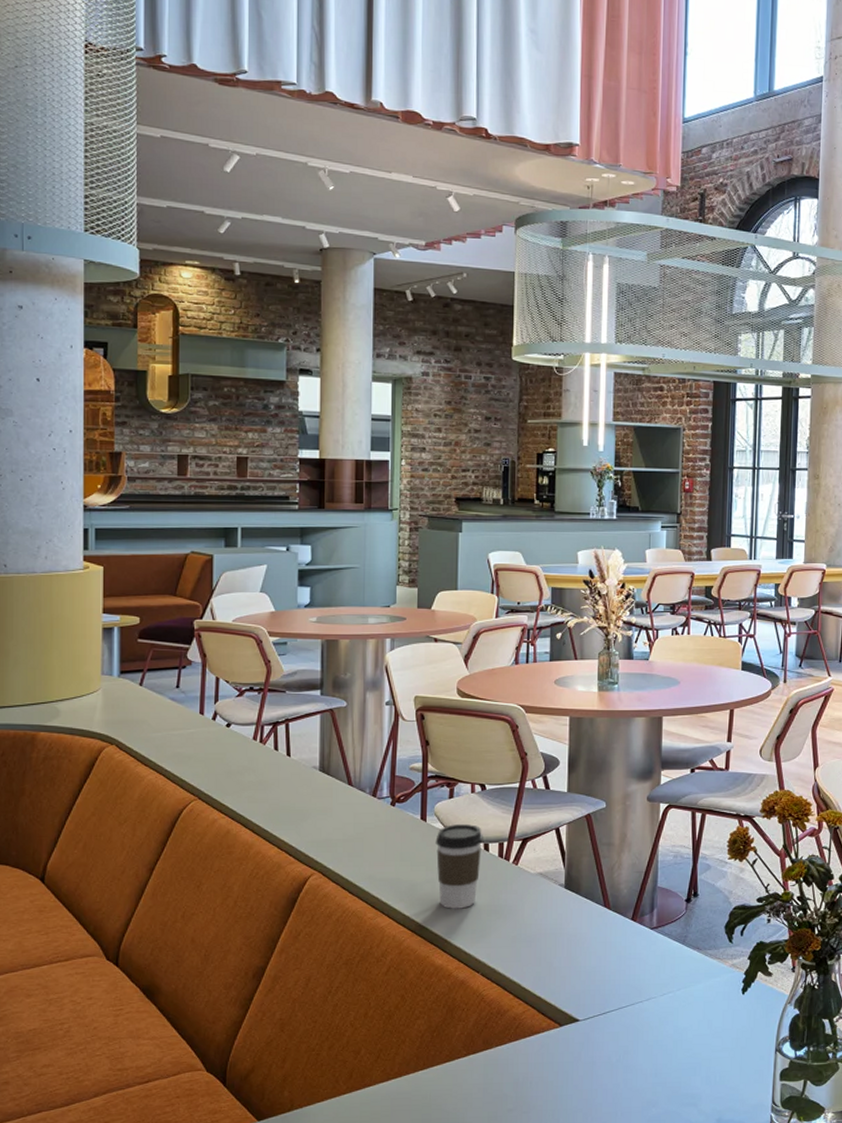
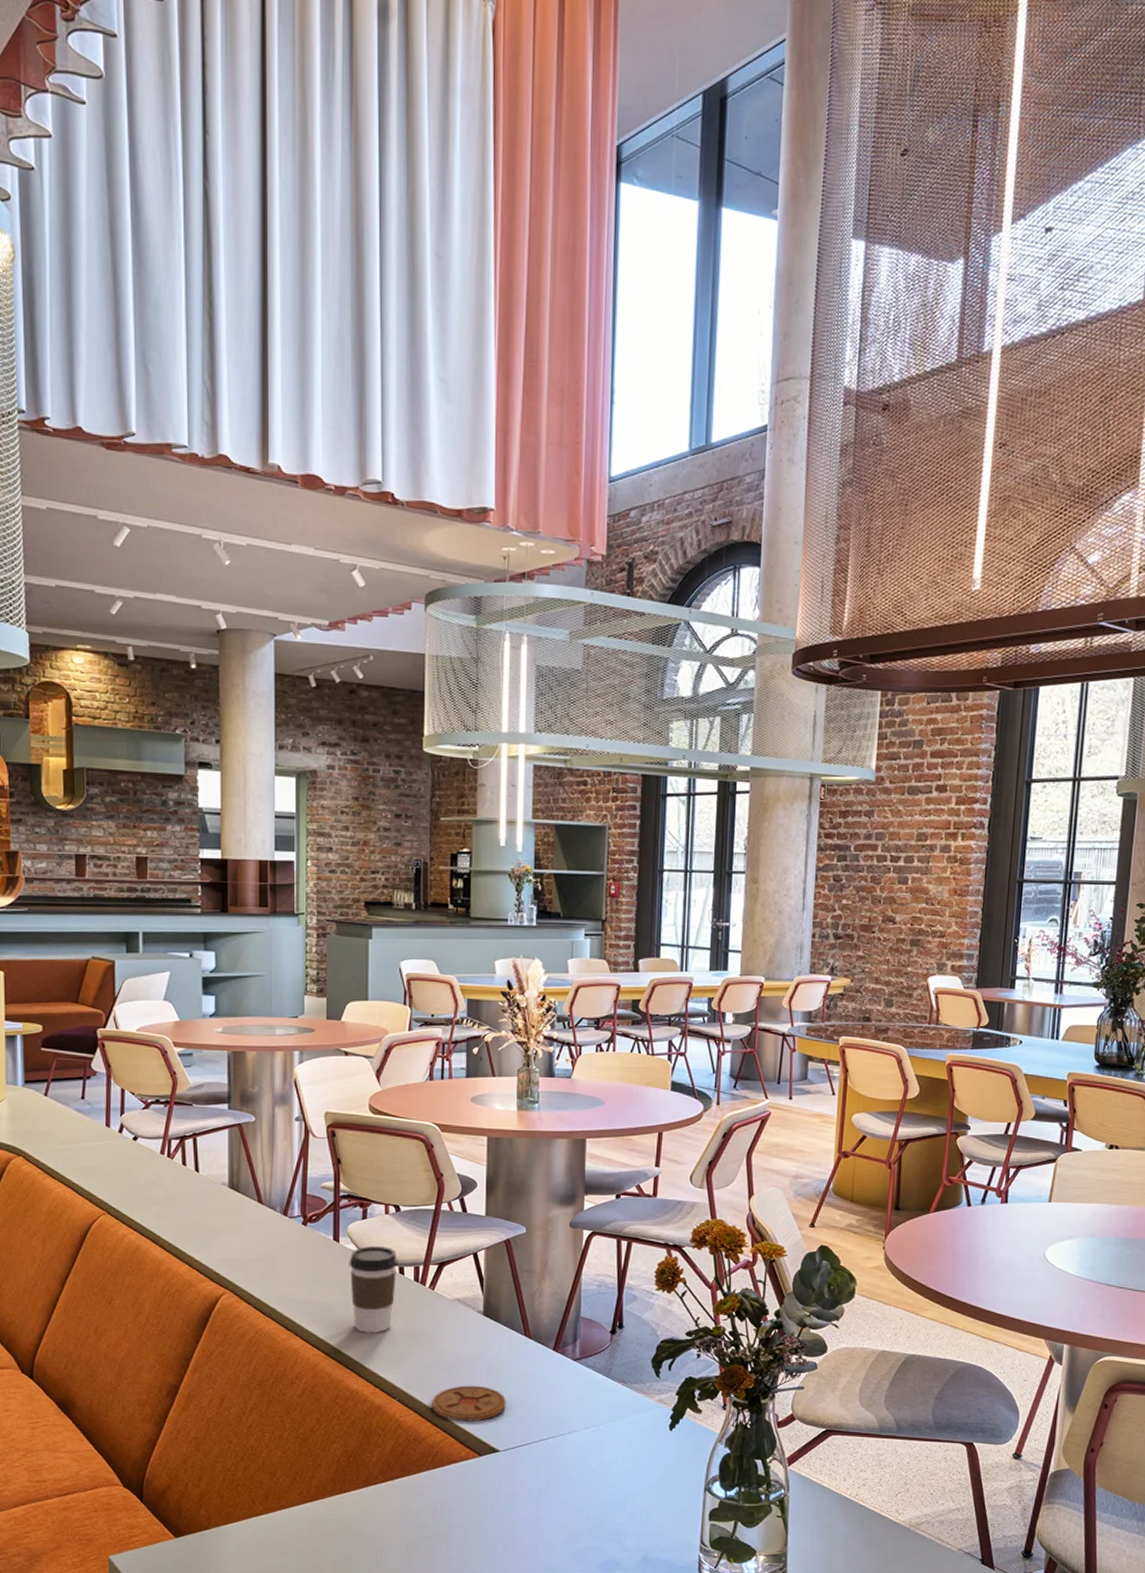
coaster: none [514,957,586,993] -> present [432,1385,506,1422]

